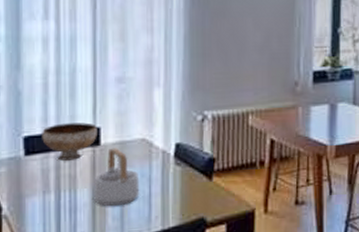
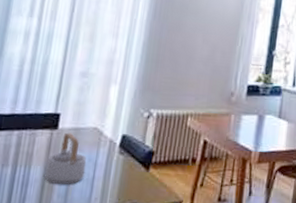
bowl: present [42,122,97,161] -> none [9,106,58,140]

